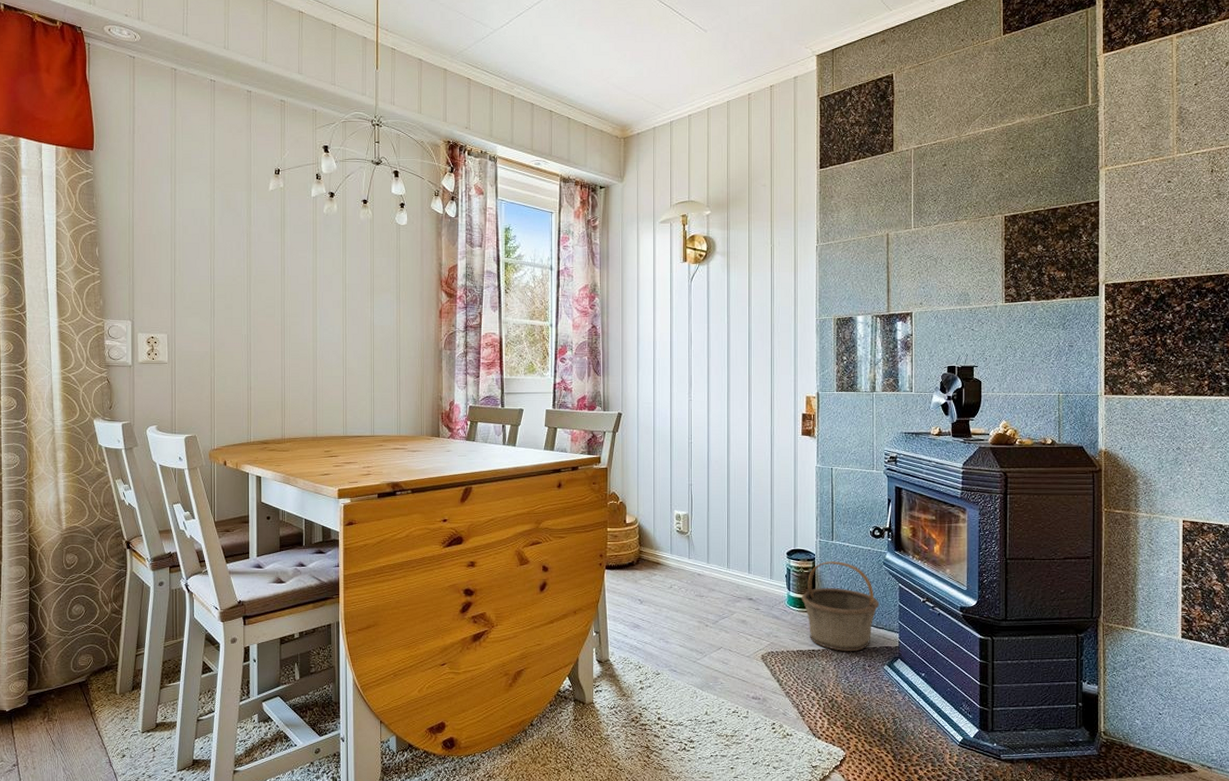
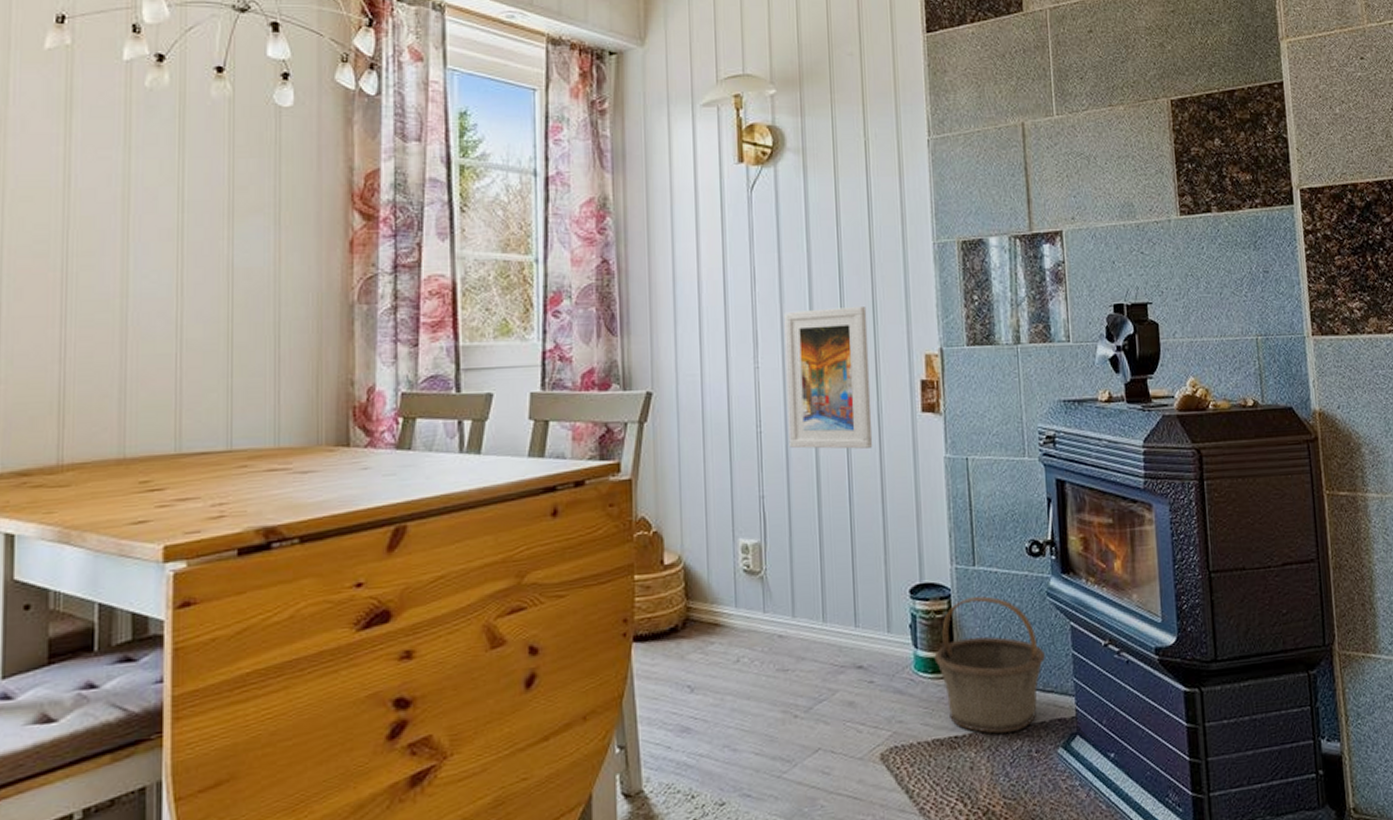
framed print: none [710,362,767,457] -> present [784,307,873,449]

